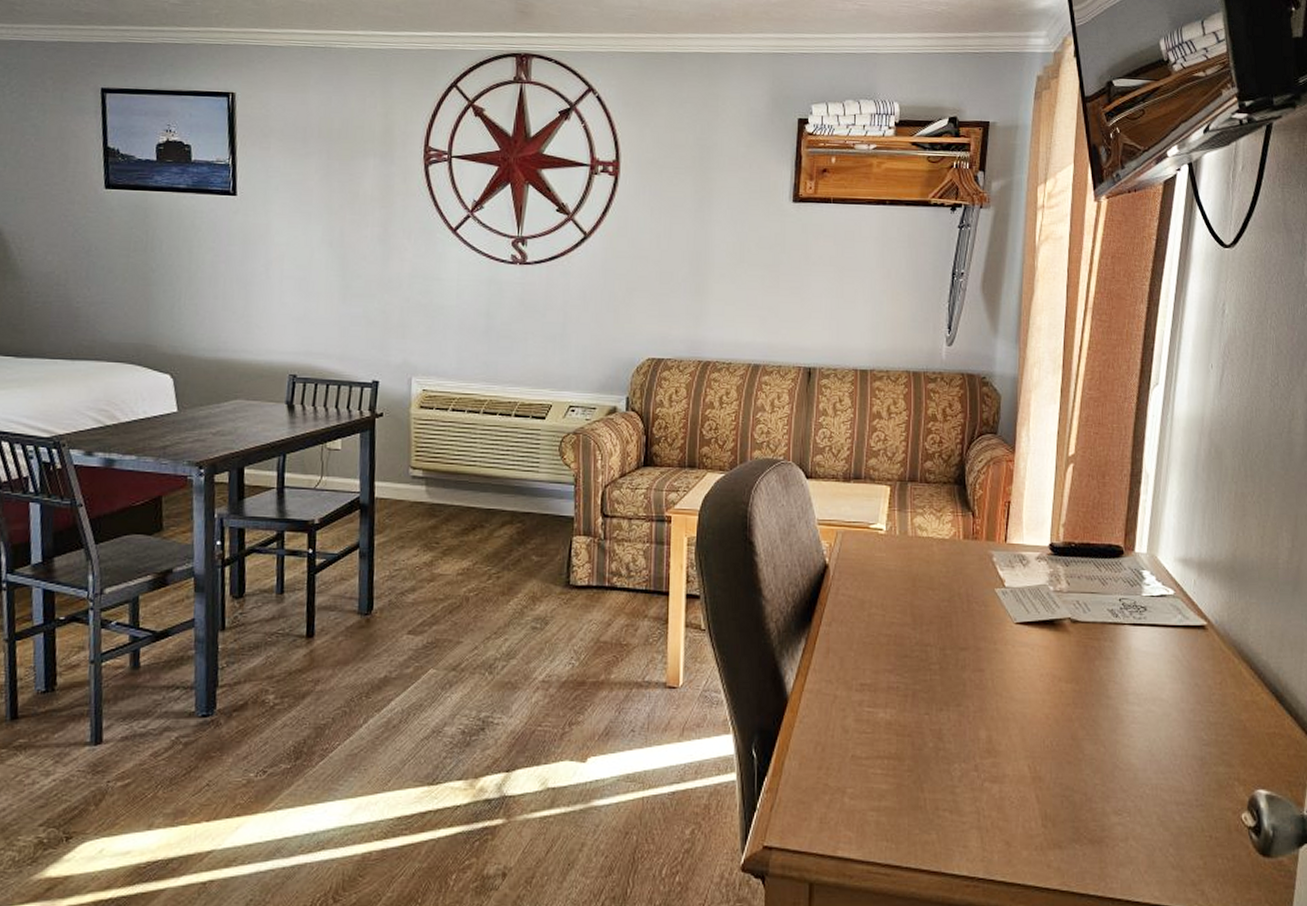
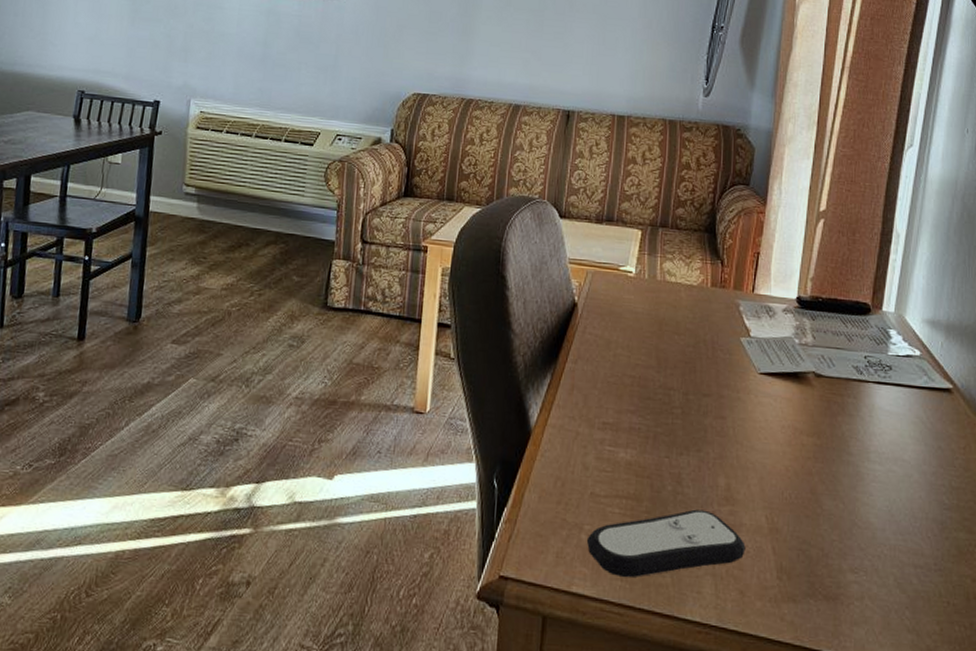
remote control: none [851,764,1010,838] -> present [587,509,746,578]

